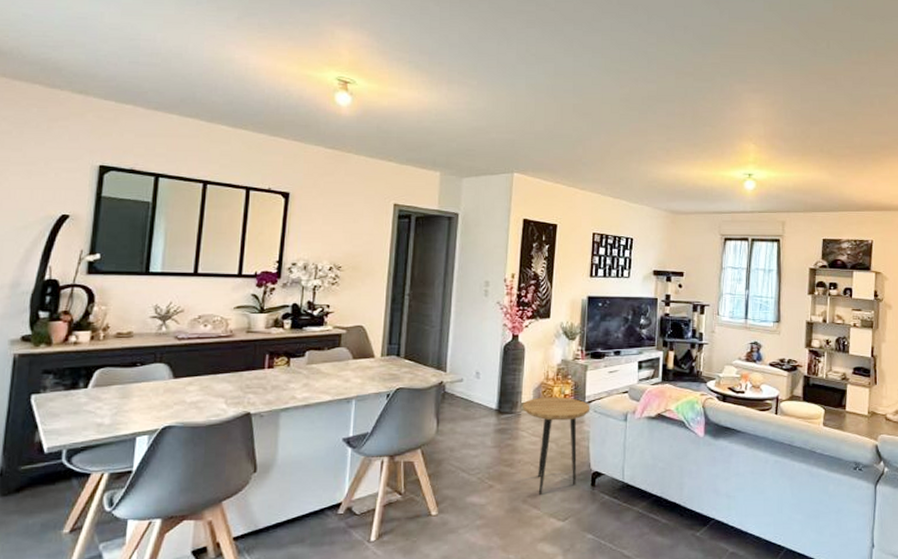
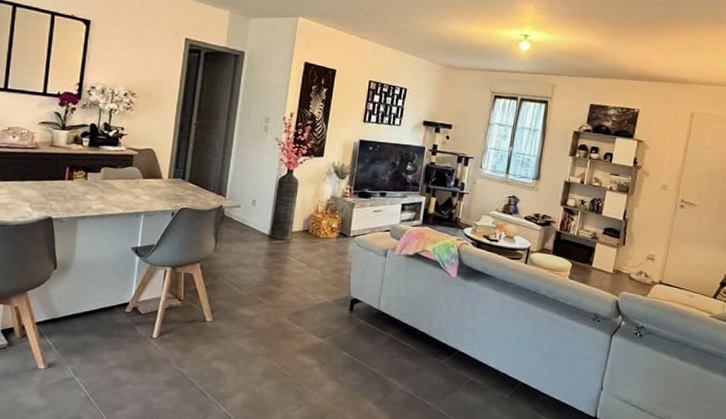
side table: present [523,397,591,495] -> none [292,228,354,313]

